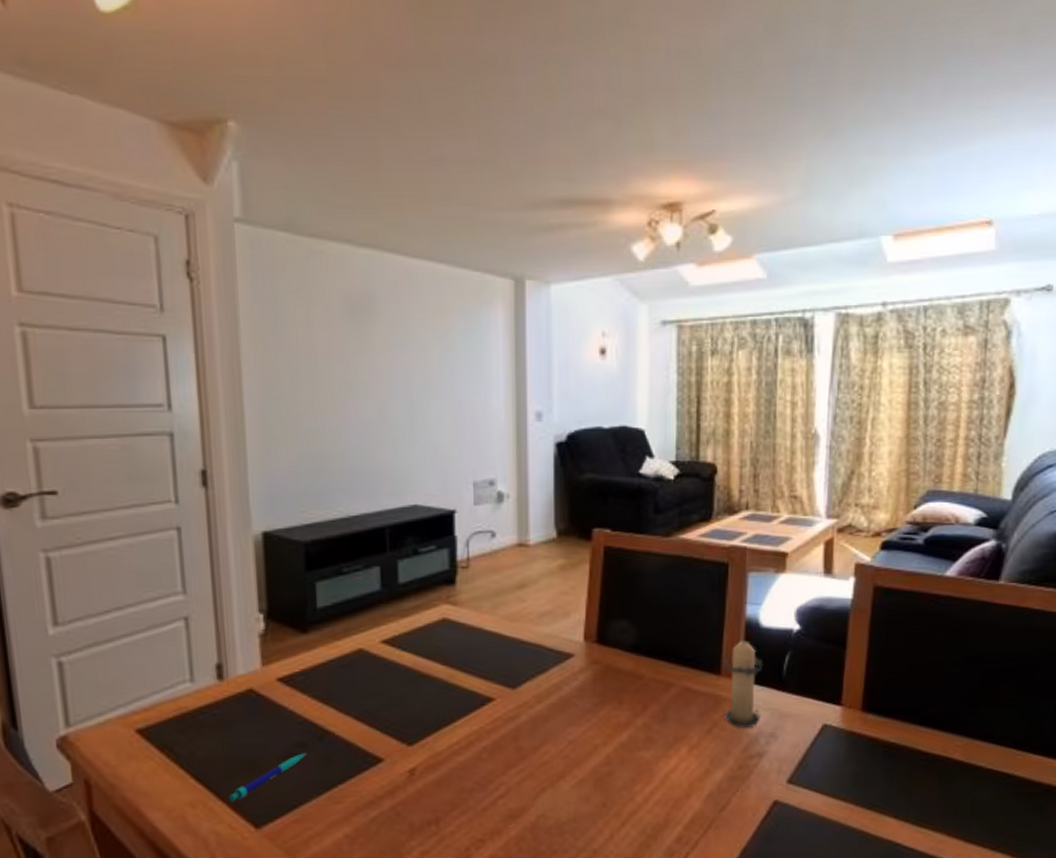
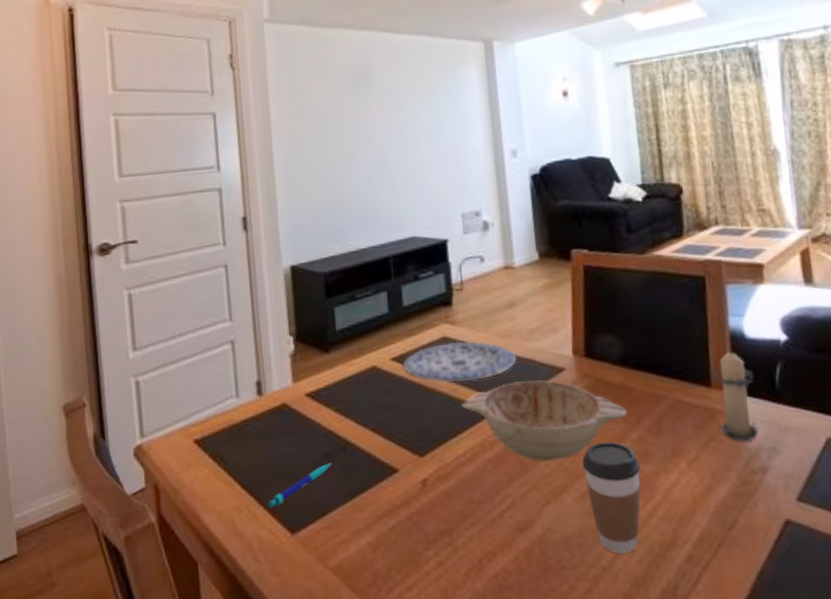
plate: none [394,624,523,668] -> present [403,341,517,383]
decorative bowl: none [458,665,634,750] -> present [461,379,628,462]
coffee cup: none [583,729,642,837] -> present [582,441,641,554]

